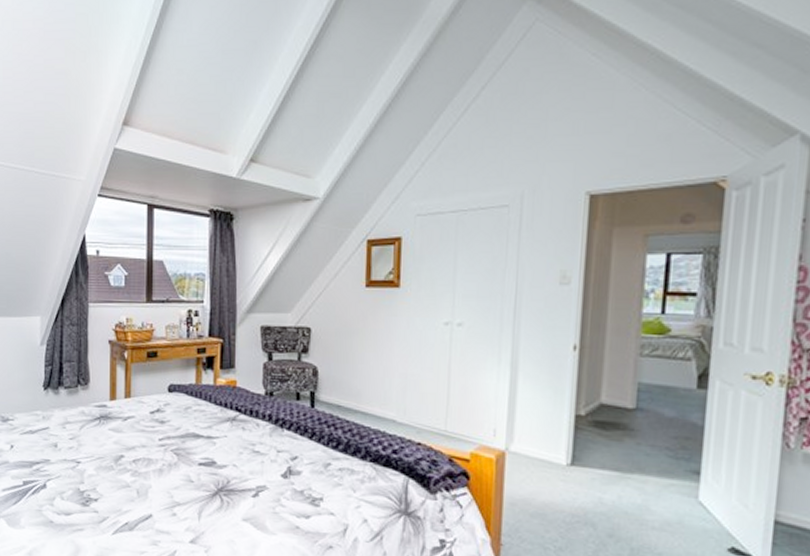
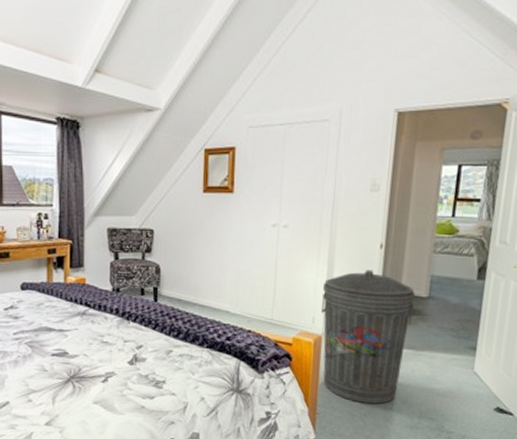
trash can: none [503,375,618,537] -> present [320,270,415,404]

